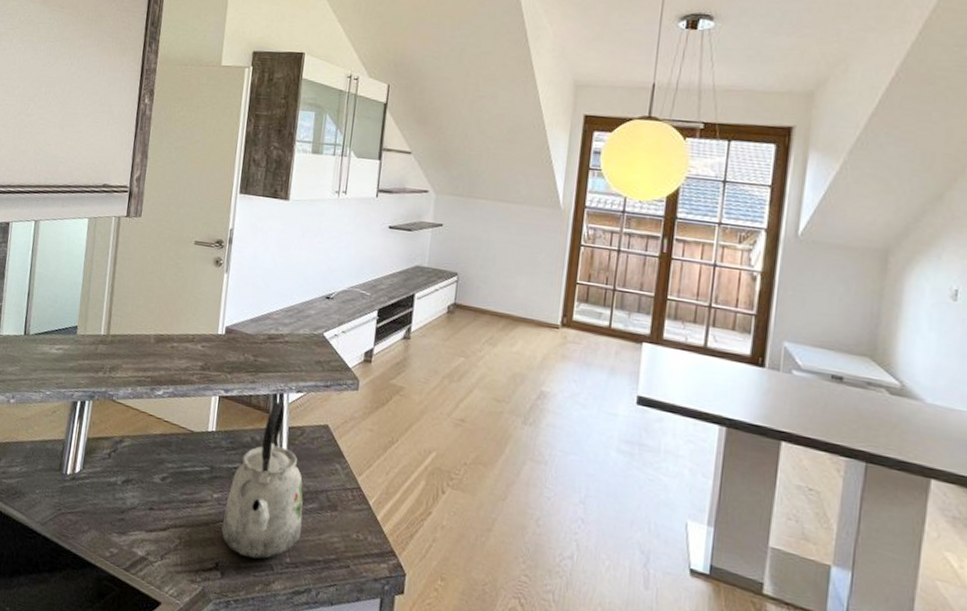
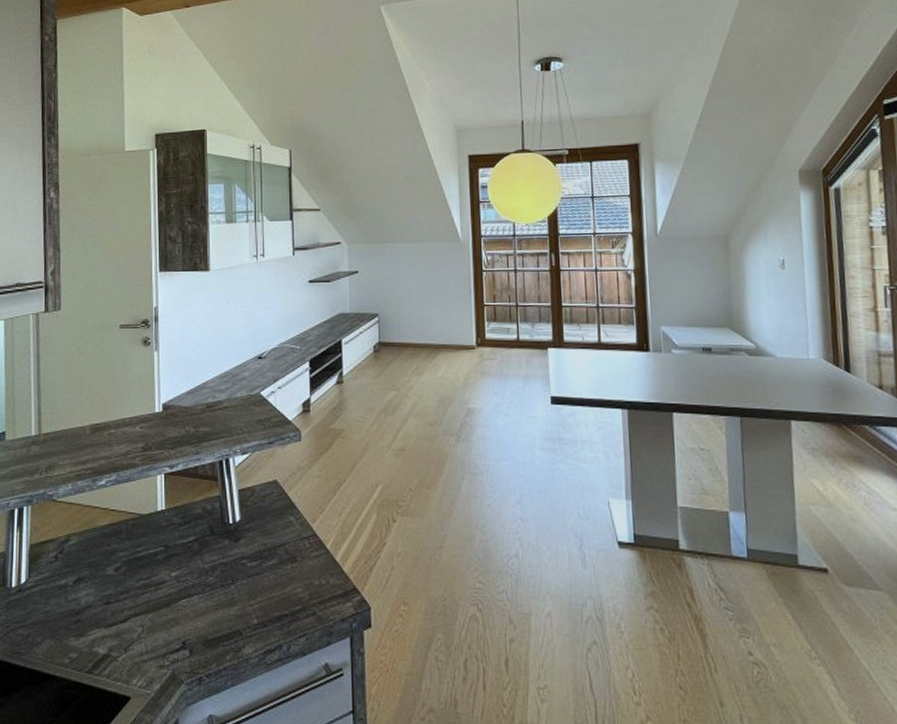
kettle: present [221,401,303,559] -> none [184,467,265,628]

